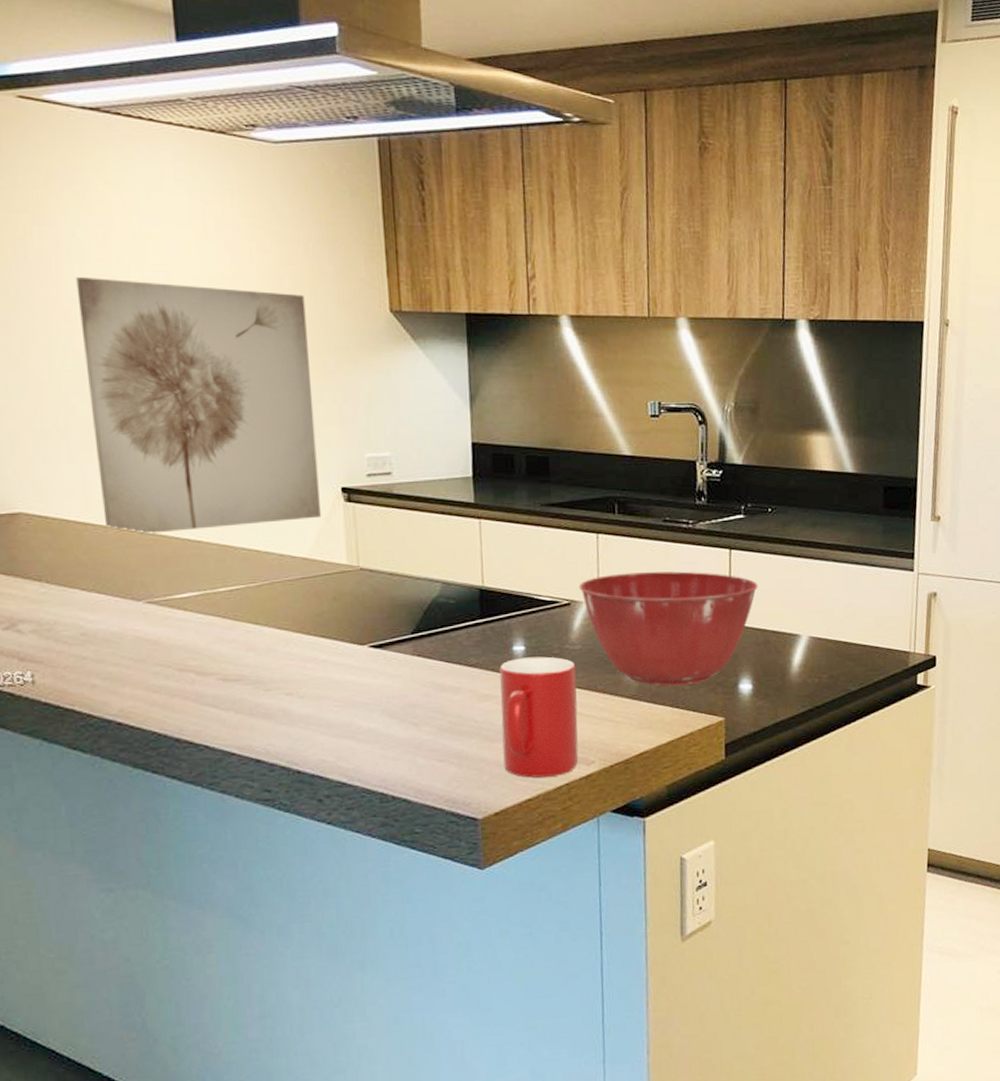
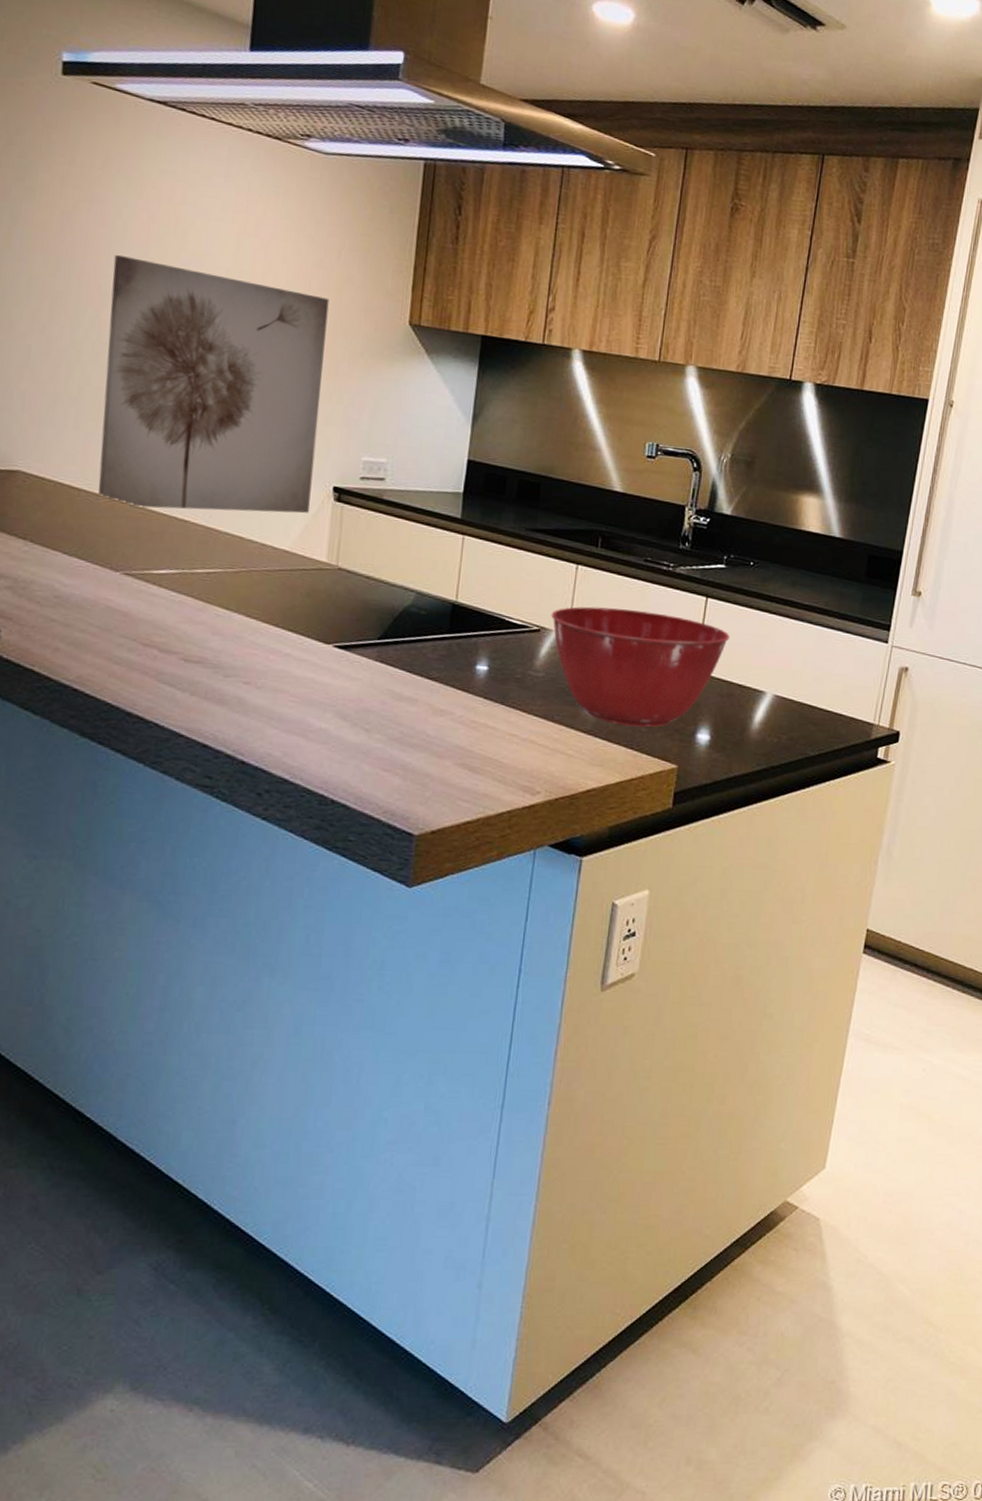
cup: present [499,656,579,778] -> none [448,677,537,802]

